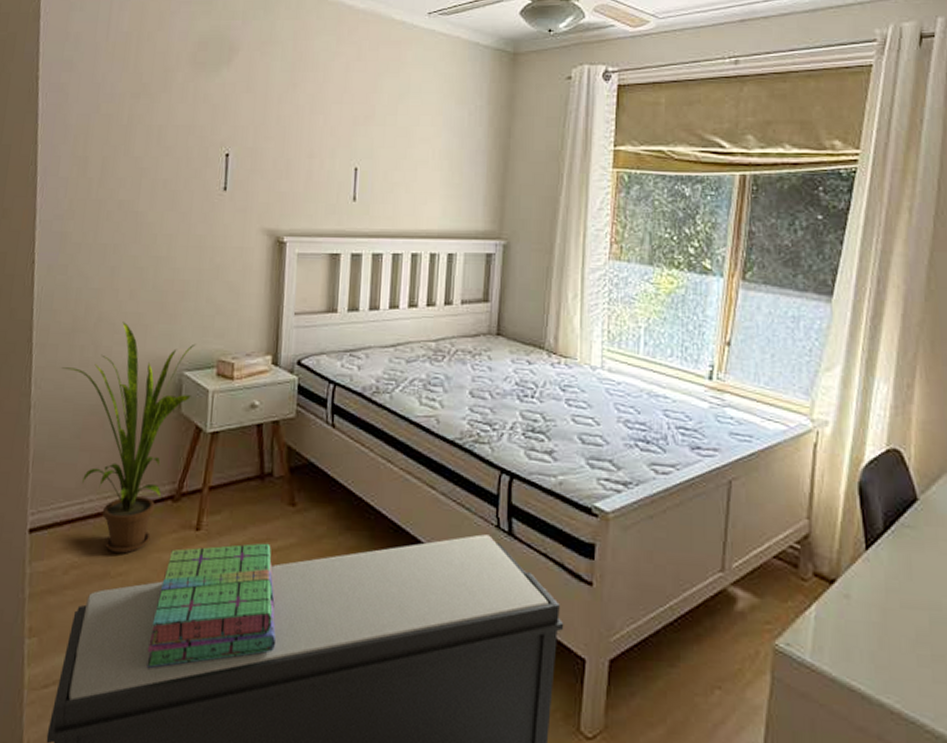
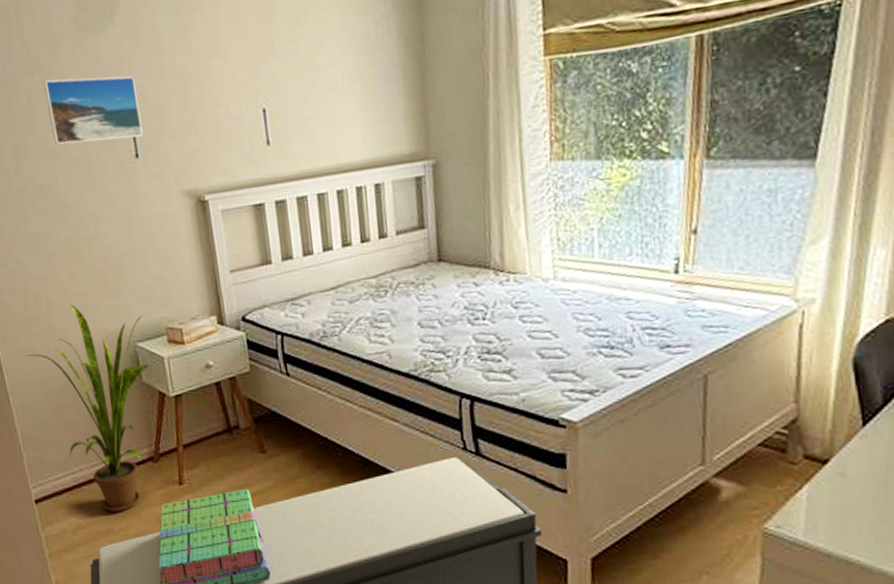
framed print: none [145,105,239,171] -> present [43,76,143,145]

